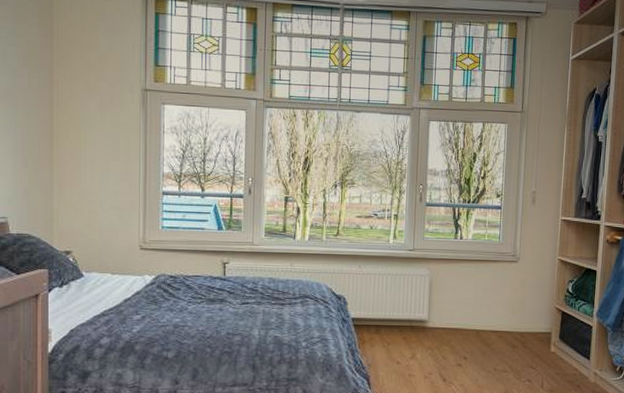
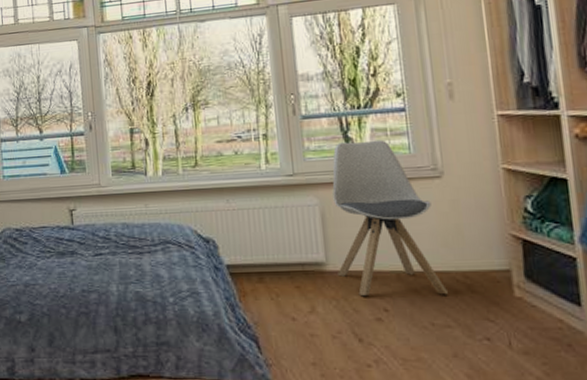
chair: none [435,228,509,349] -> present [332,140,448,297]

